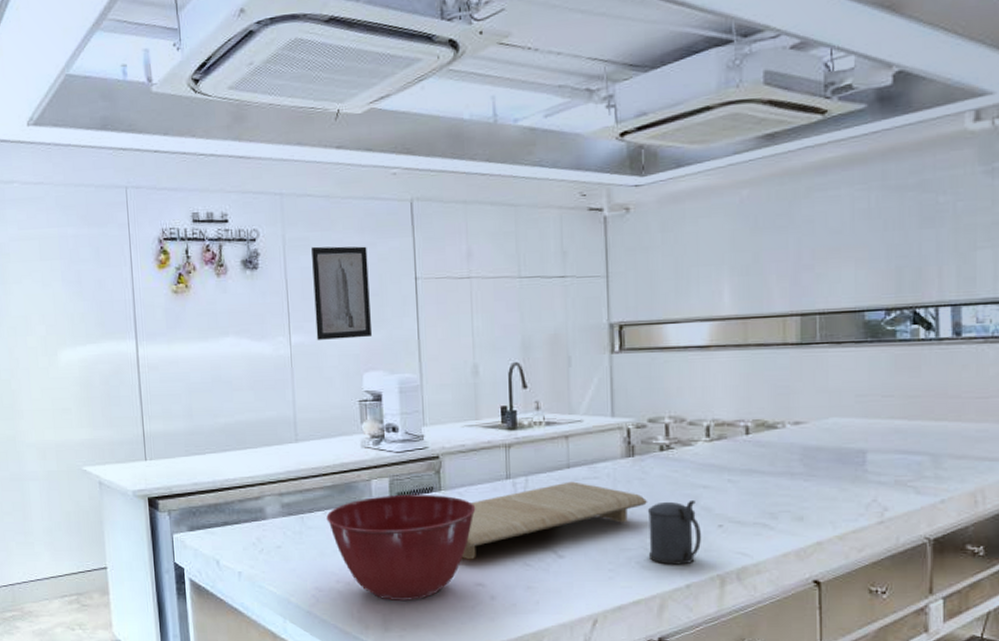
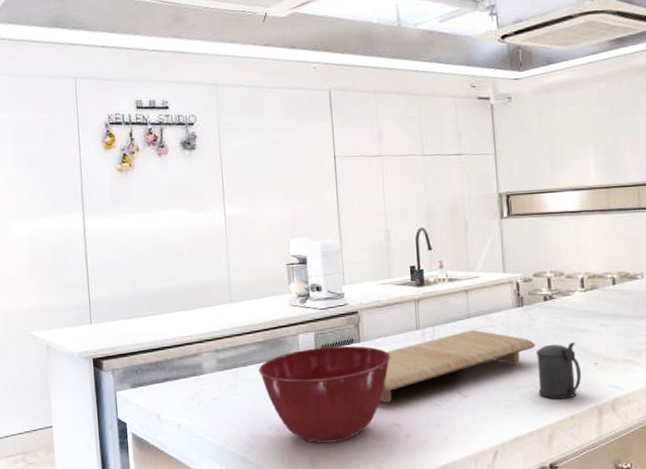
wall art: present [312,246,373,340] -> none [243,129,298,211]

